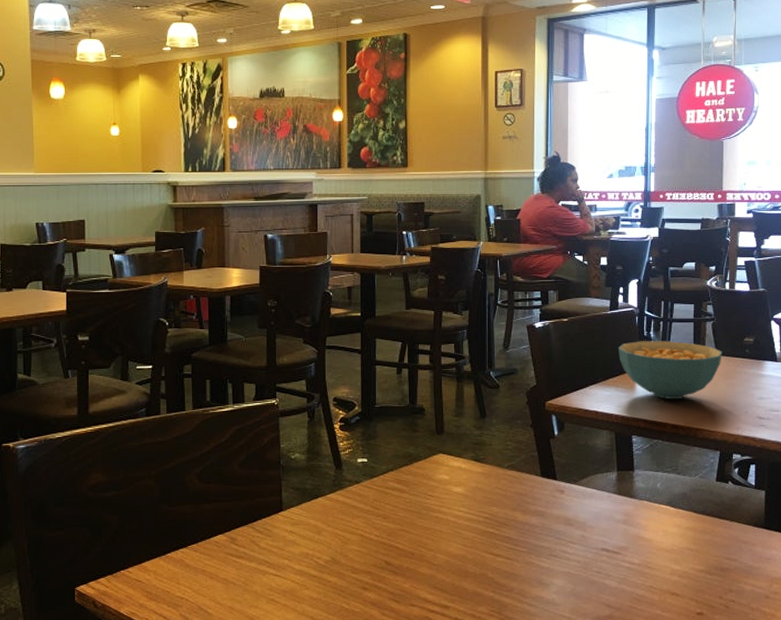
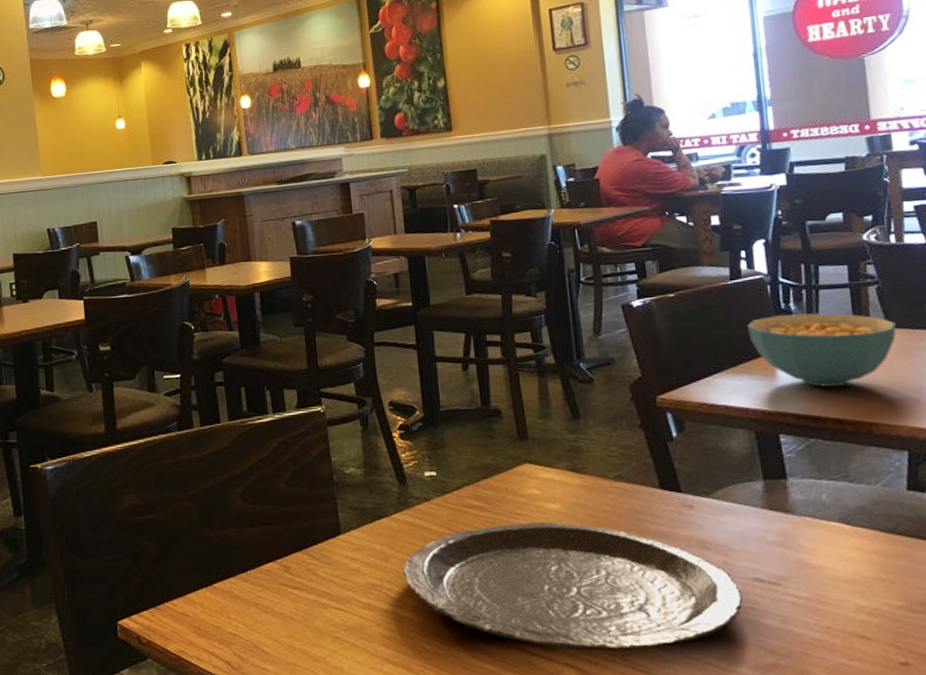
plate: none [331,502,592,607] -> present [402,521,743,650]

